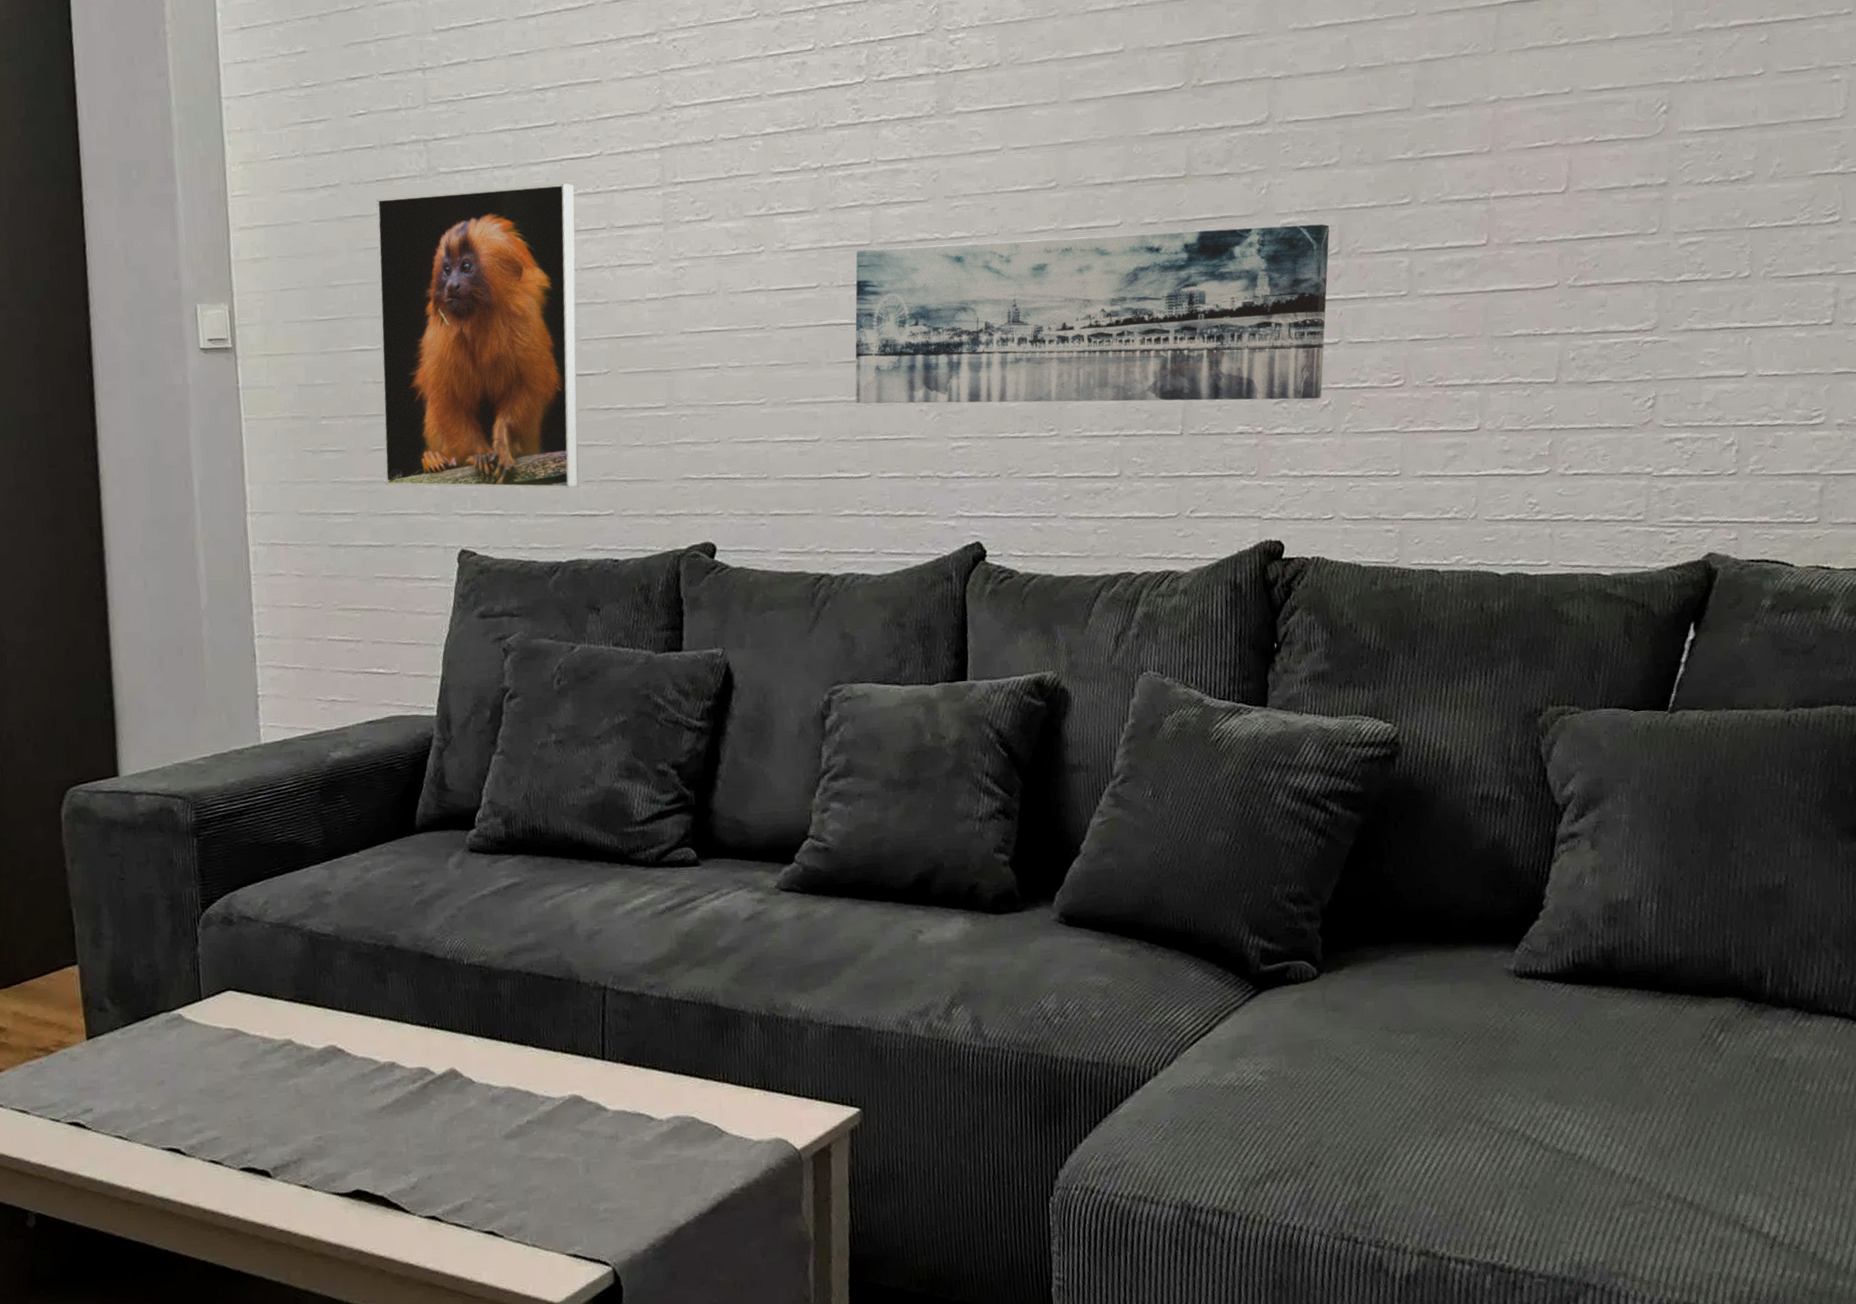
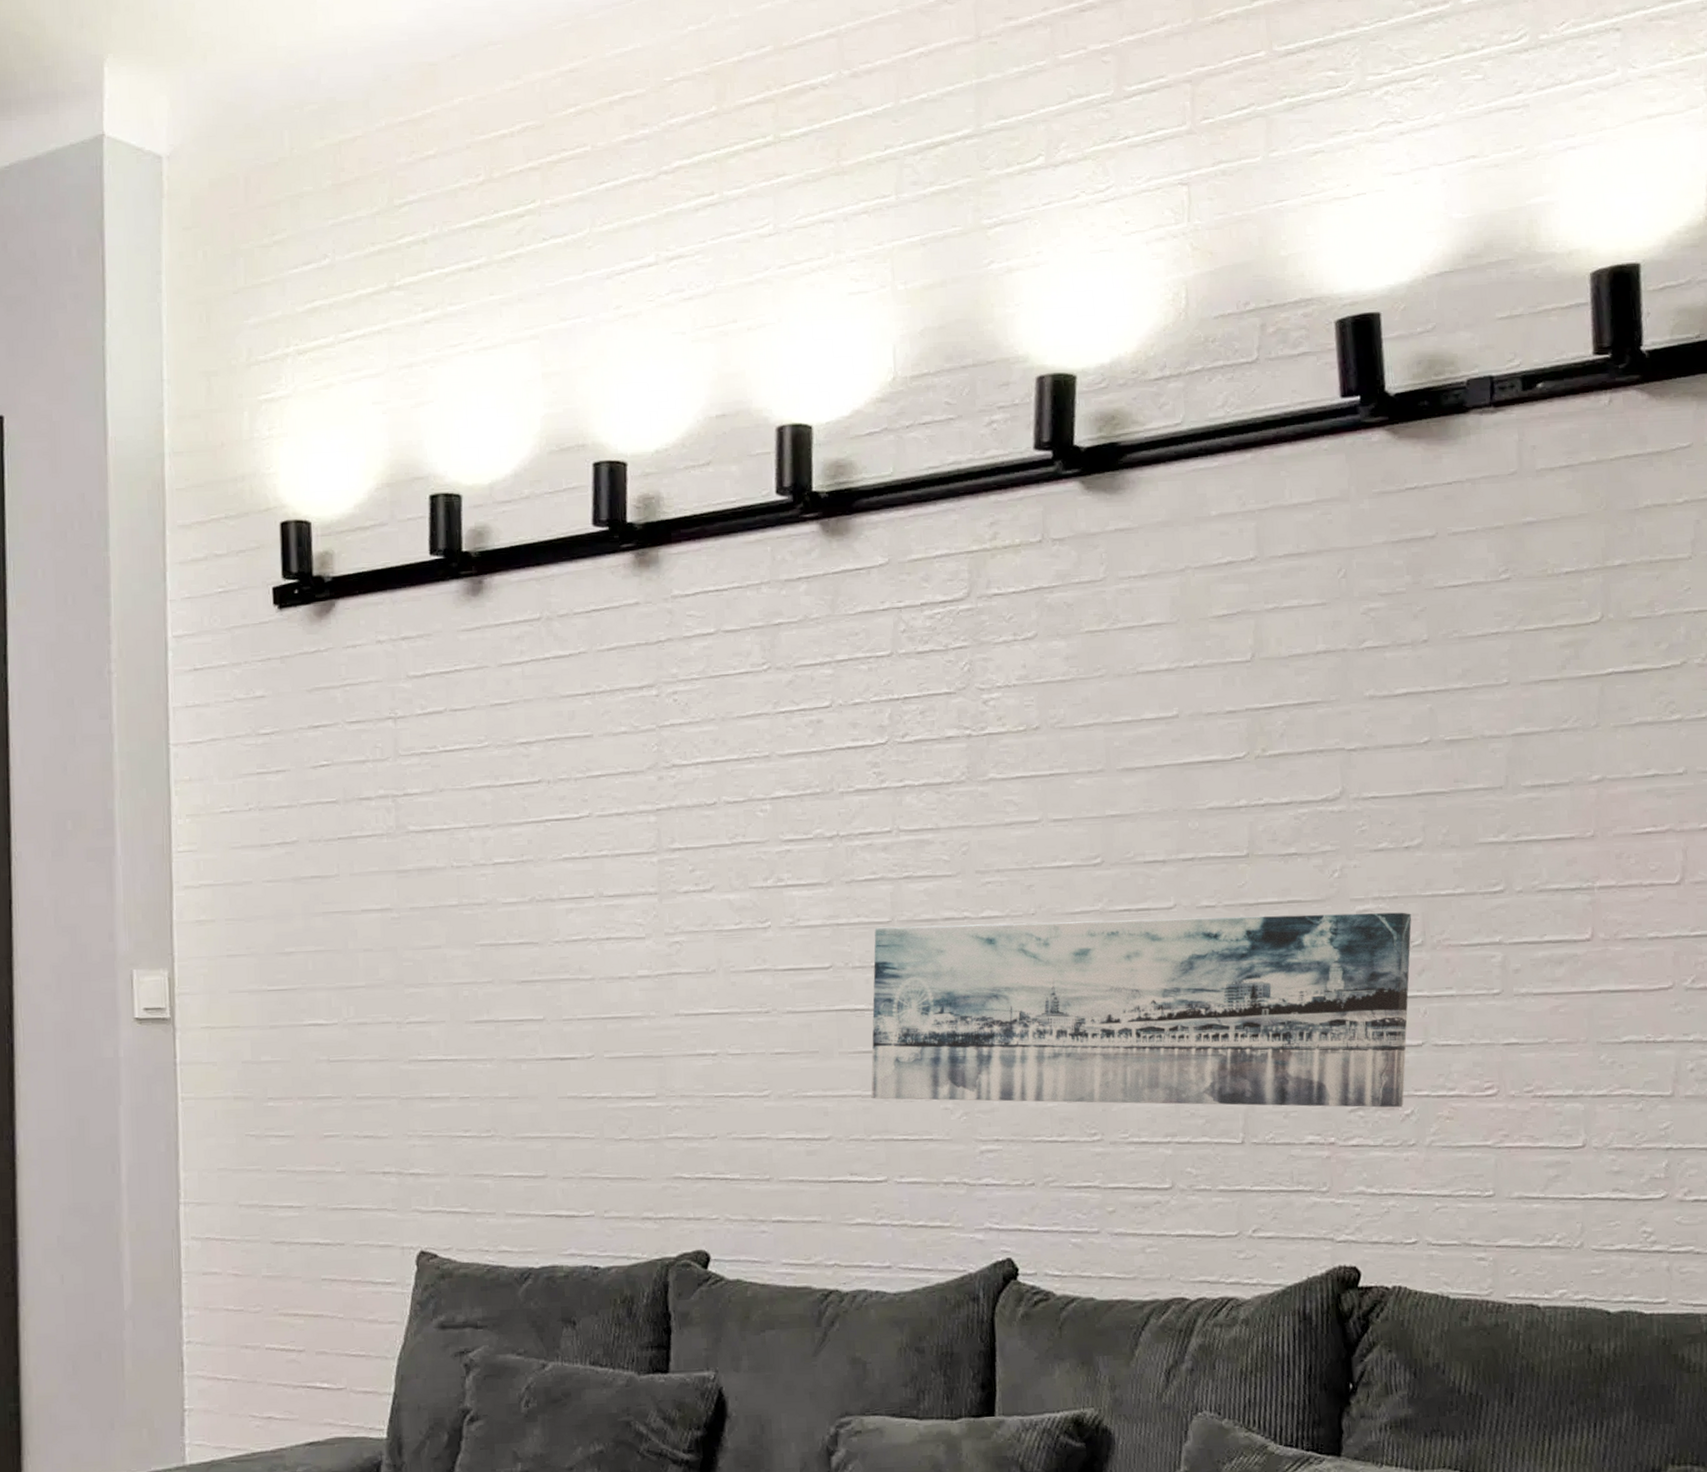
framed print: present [376,183,579,489] -> none [337,847,559,1185]

